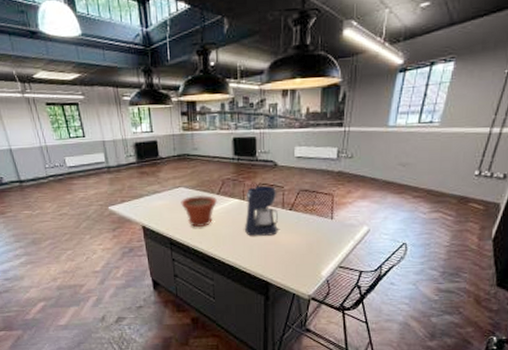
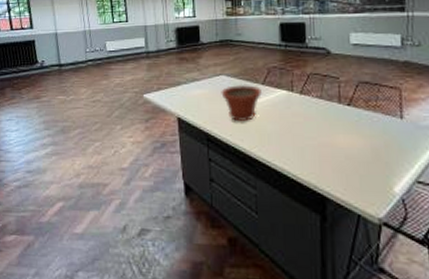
coffee maker: present [244,185,278,236] -> none [293,75,335,136]

